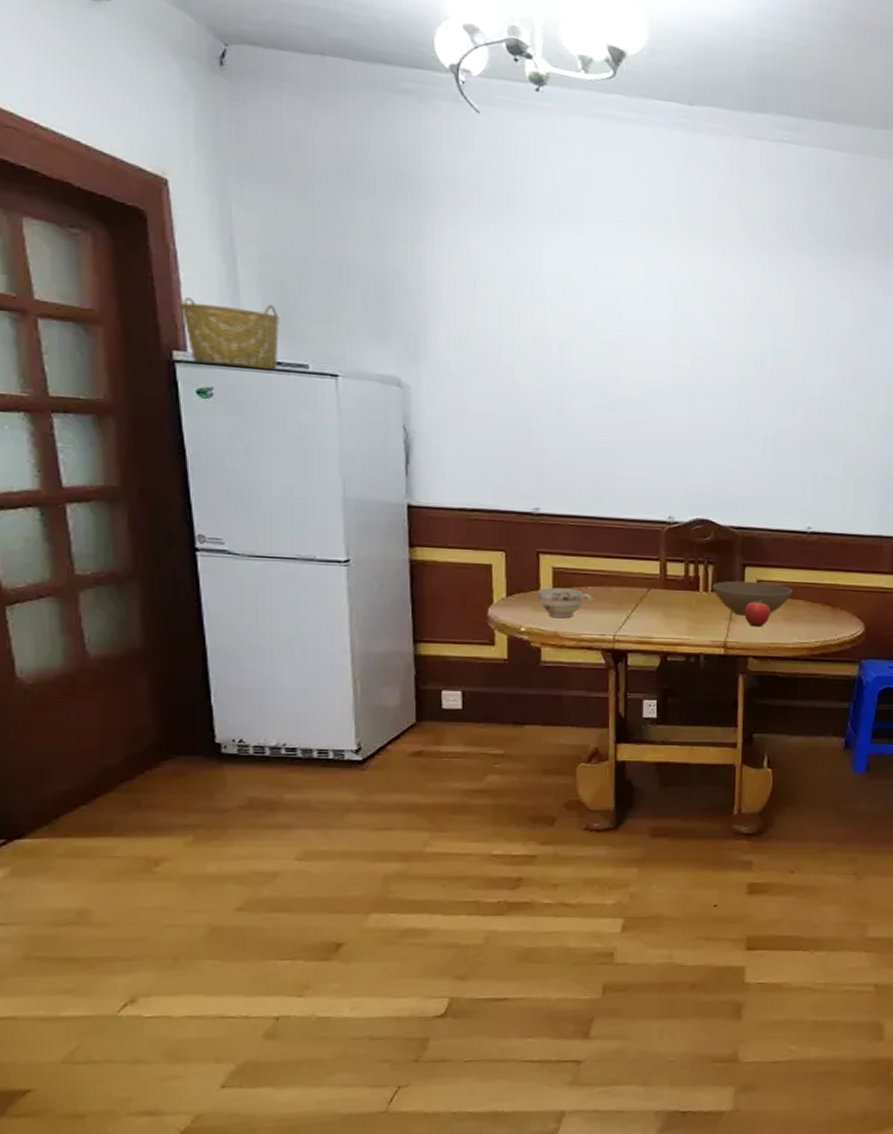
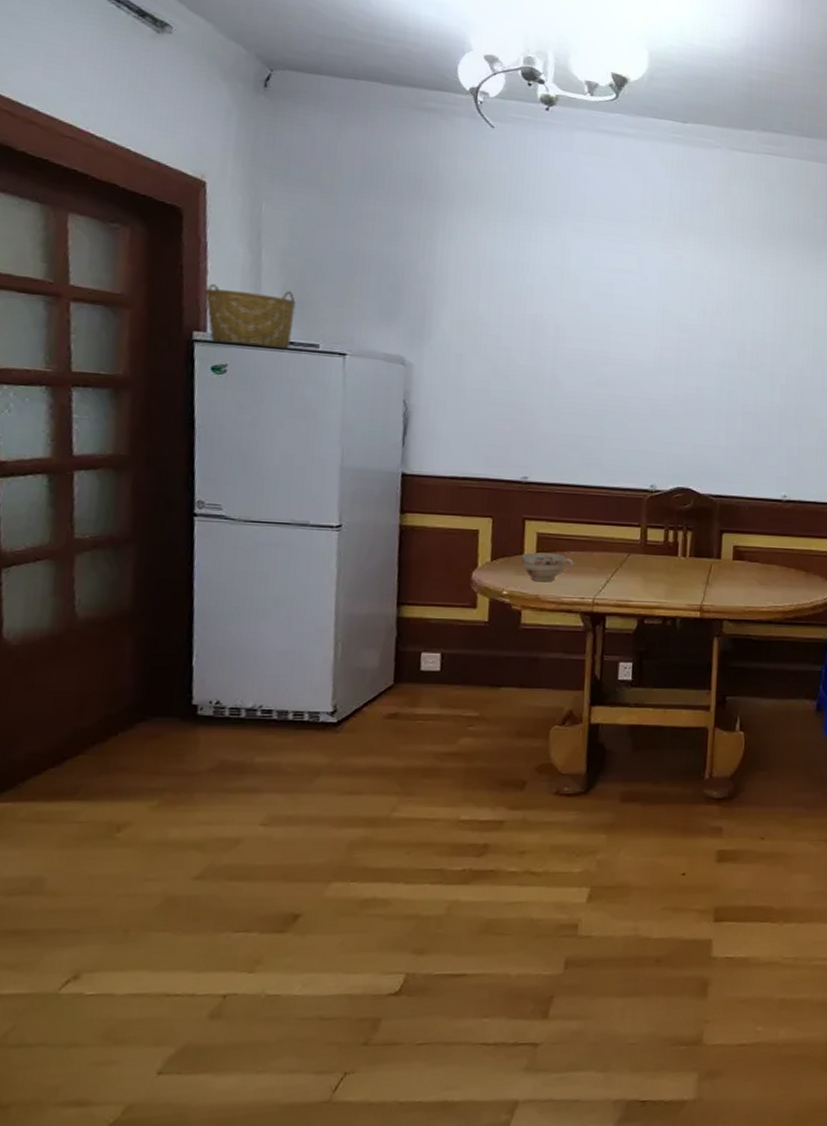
bowl: present [712,580,793,615] -> none [691,546,768,580]
fruit: present [744,599,771,627] -> none [720,564,746,591]

